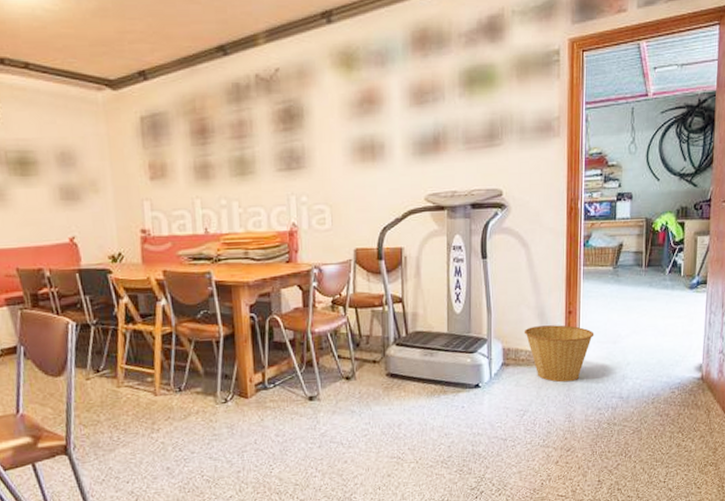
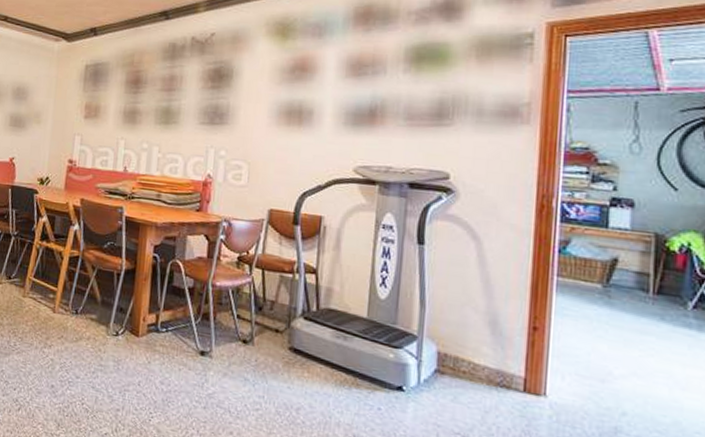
basket: present [524,325,595,382] -> none [467,334,571,417]

